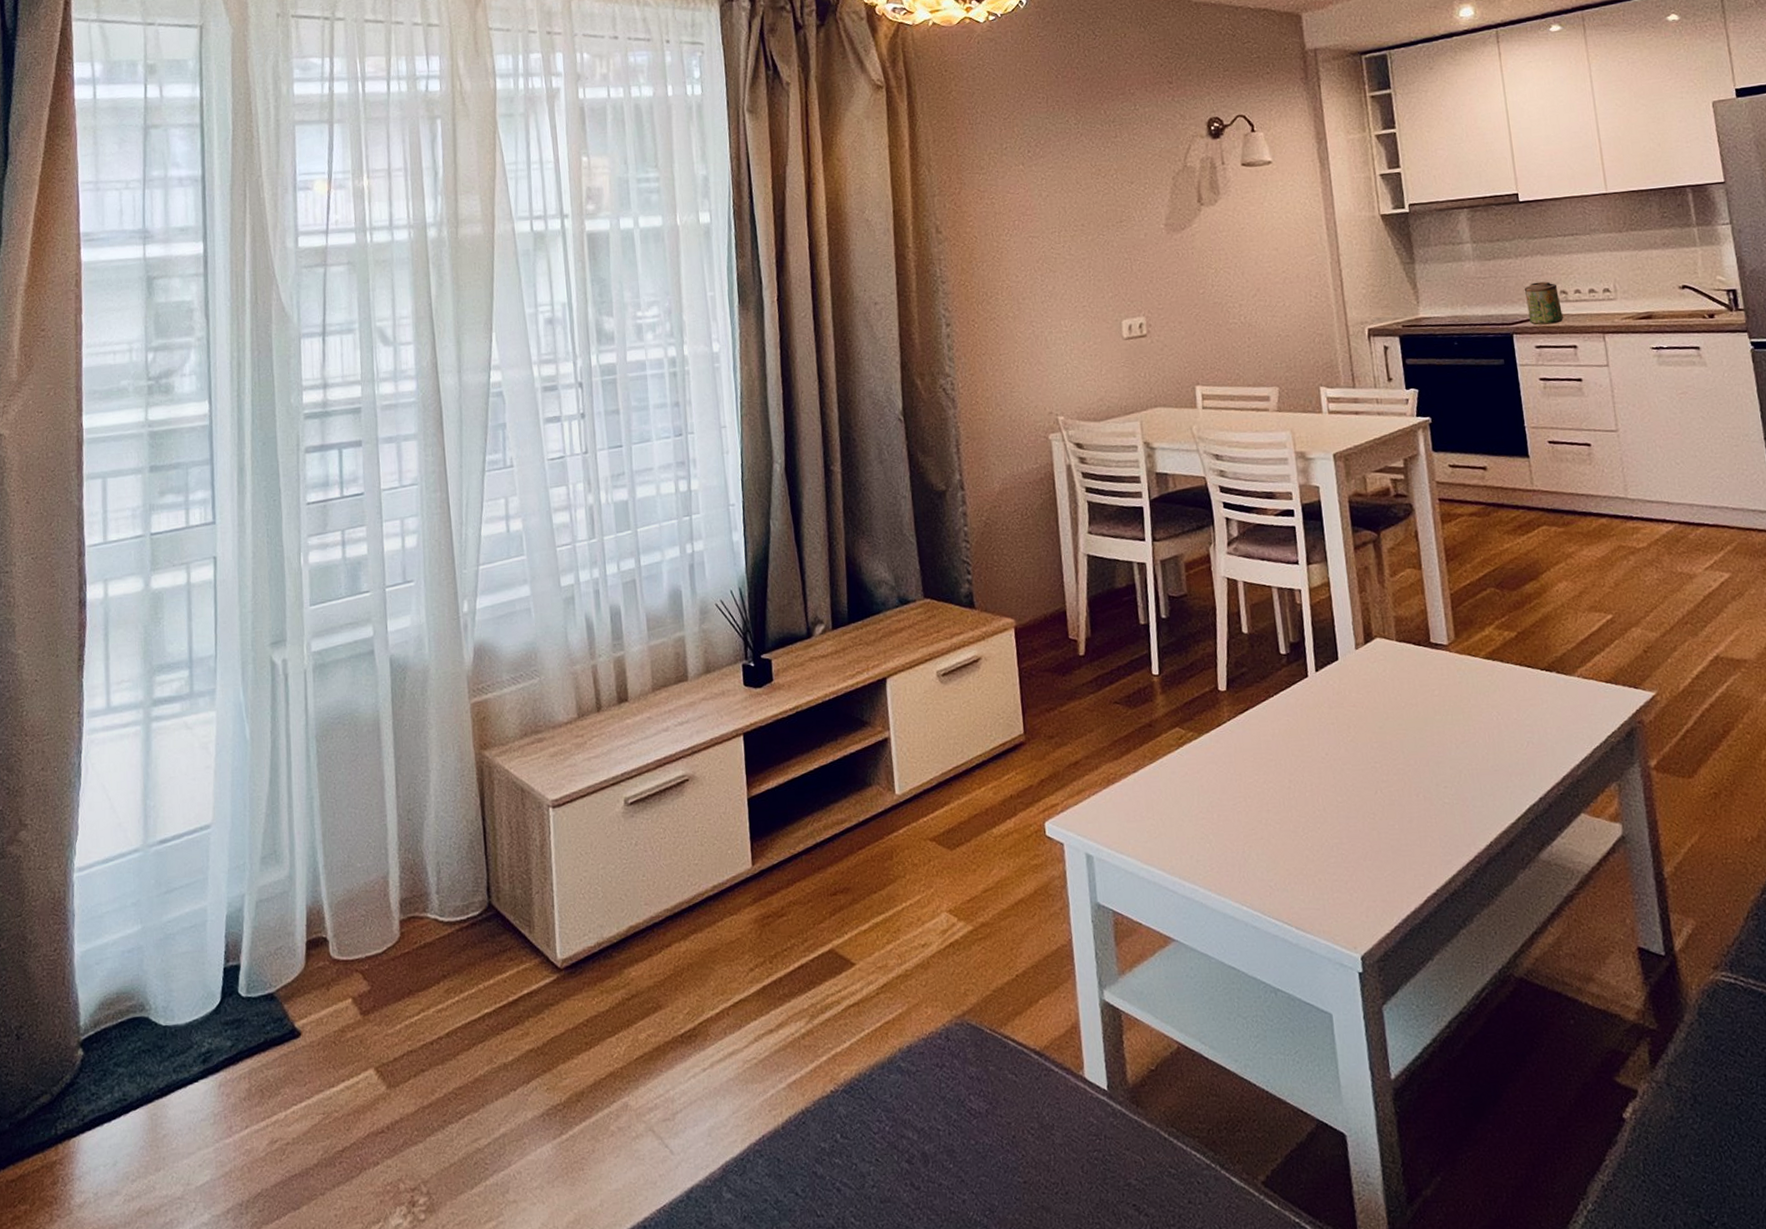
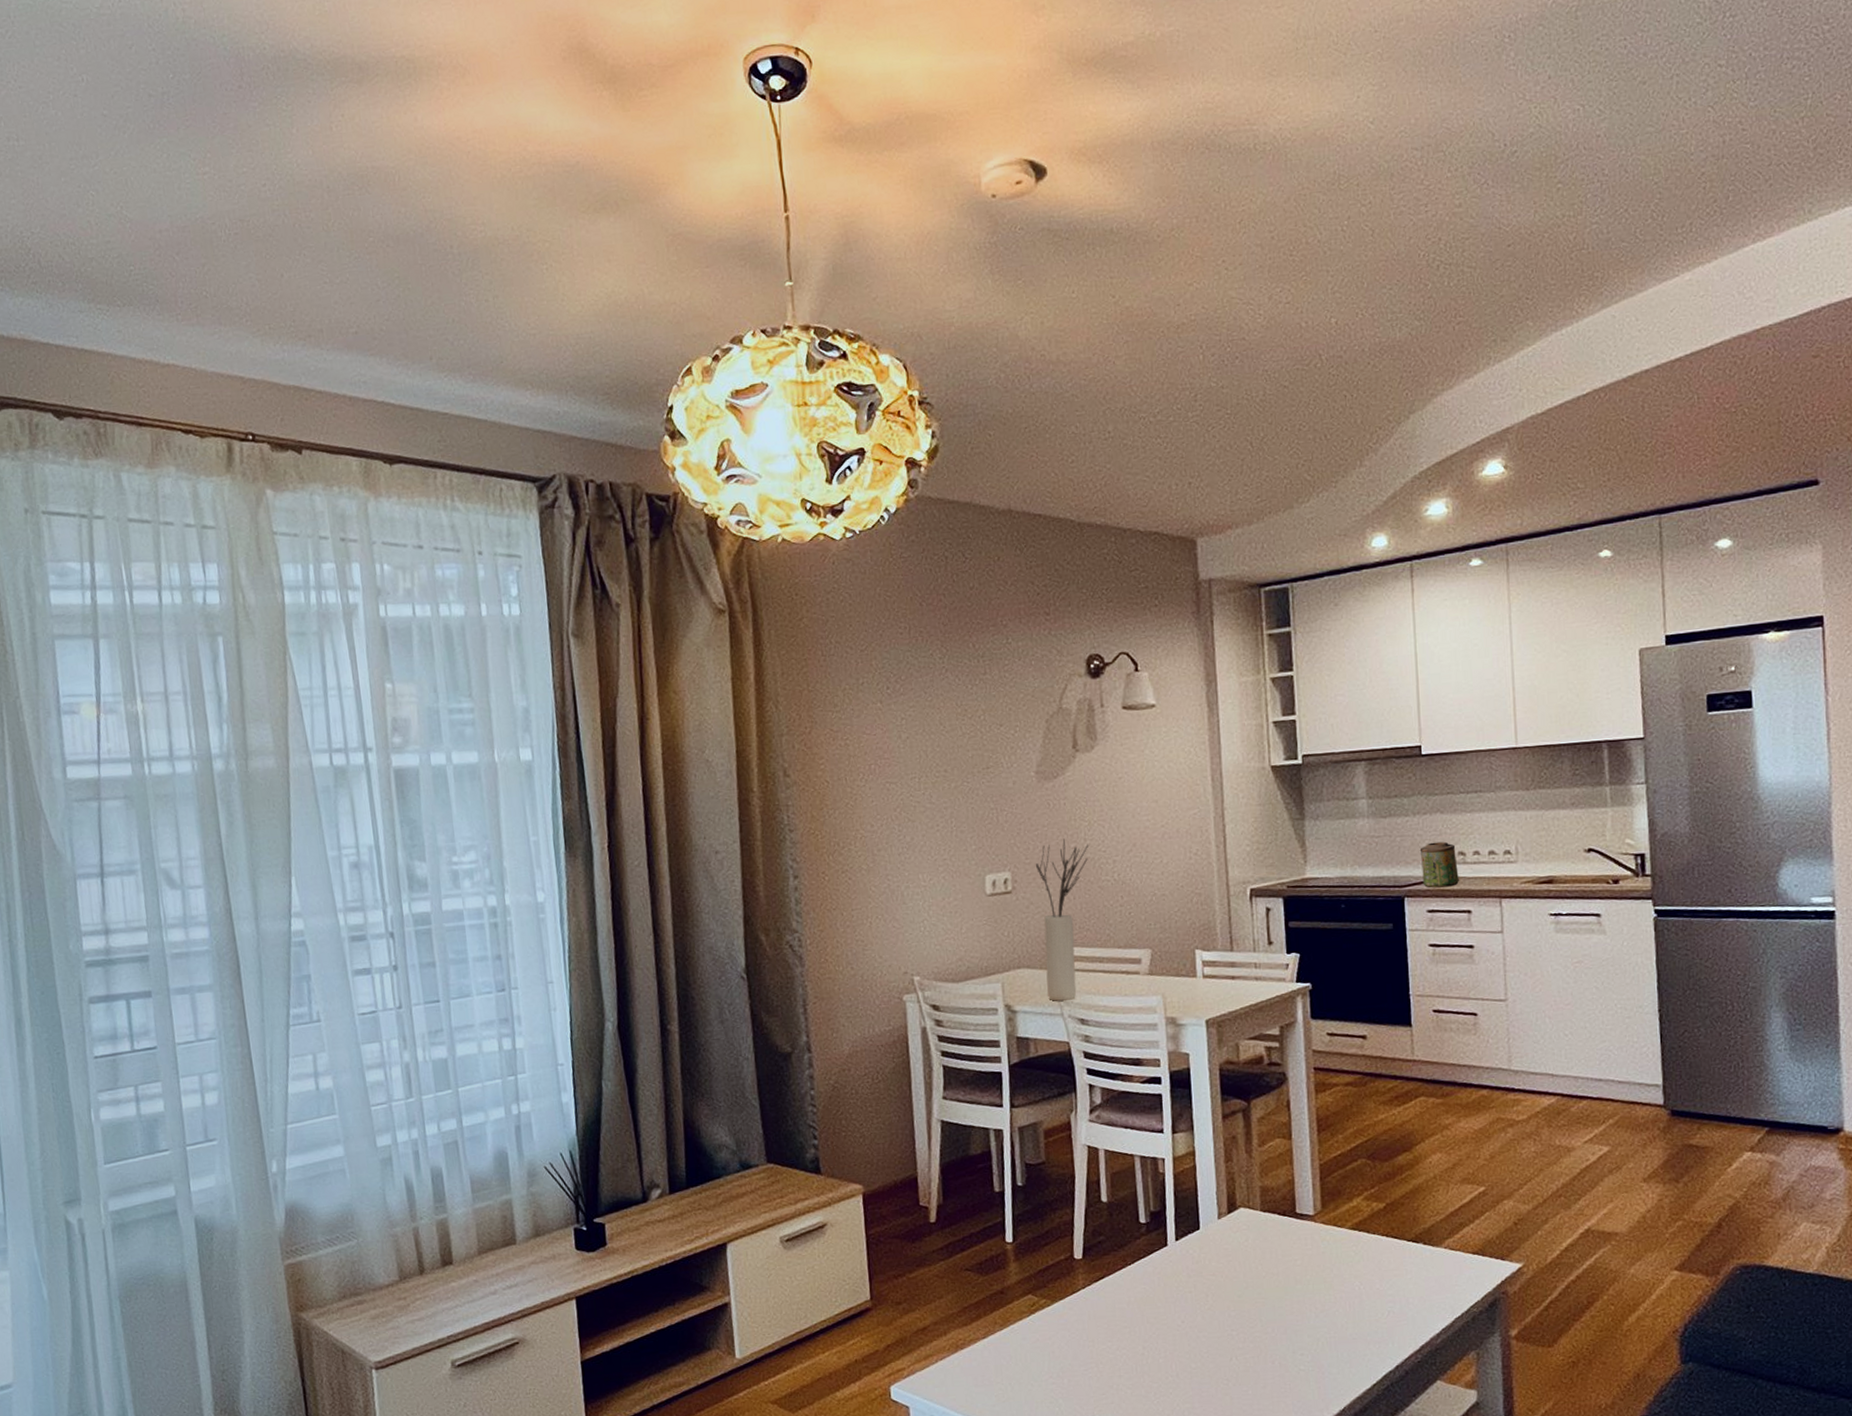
vase: none [1168,285,1217,438] -> present [1036,838,1089,1002]

